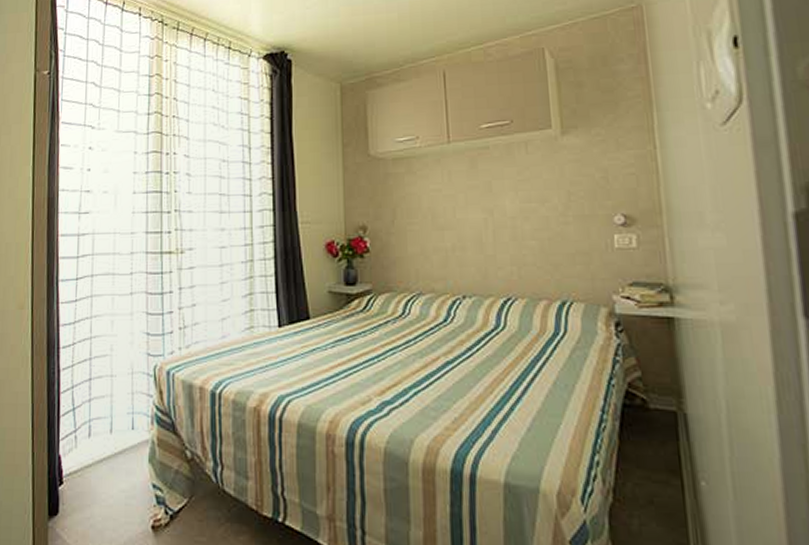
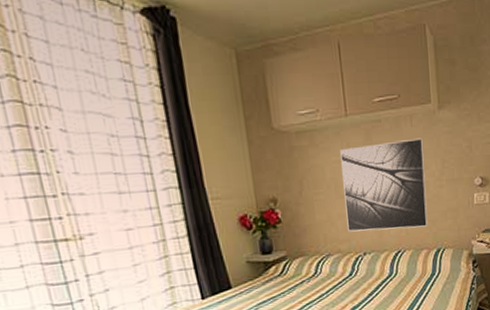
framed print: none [440,166,548,271] -> present [340,138,428,232]

